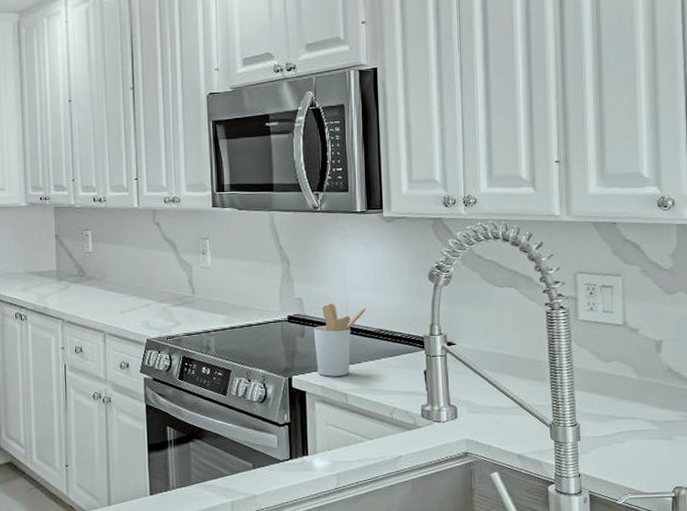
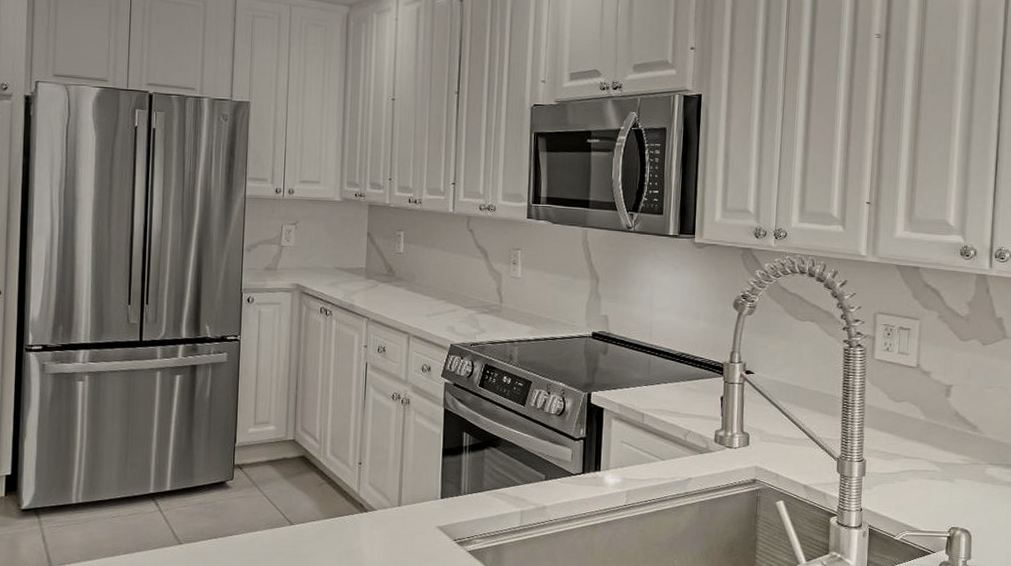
utensil holder: present [313,304,366,377] -> none [616,324,670,396]

